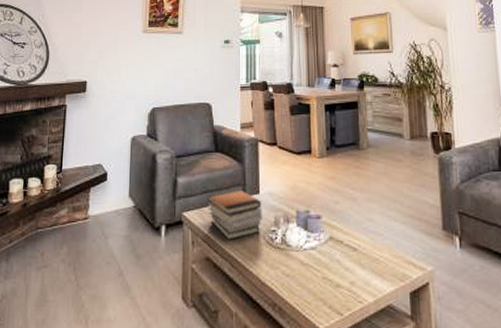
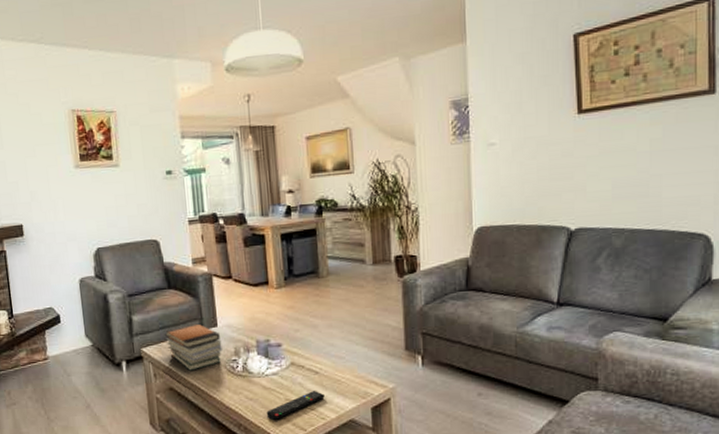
remote control: none [302,268,362,301] -> present [266,390,325,420]

